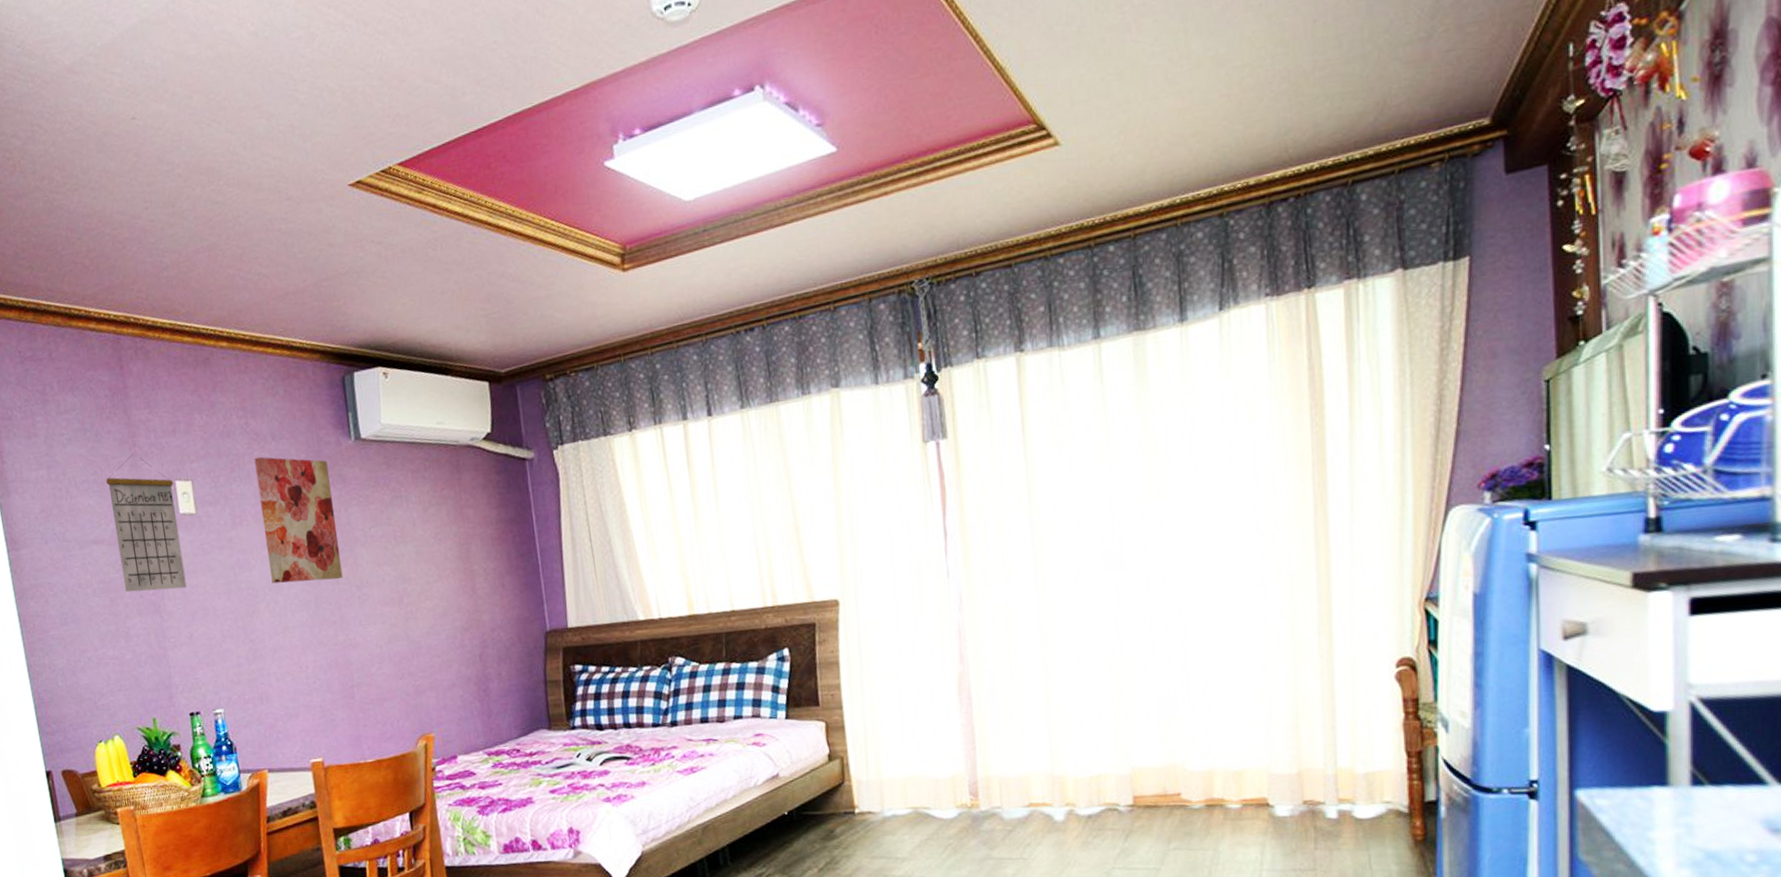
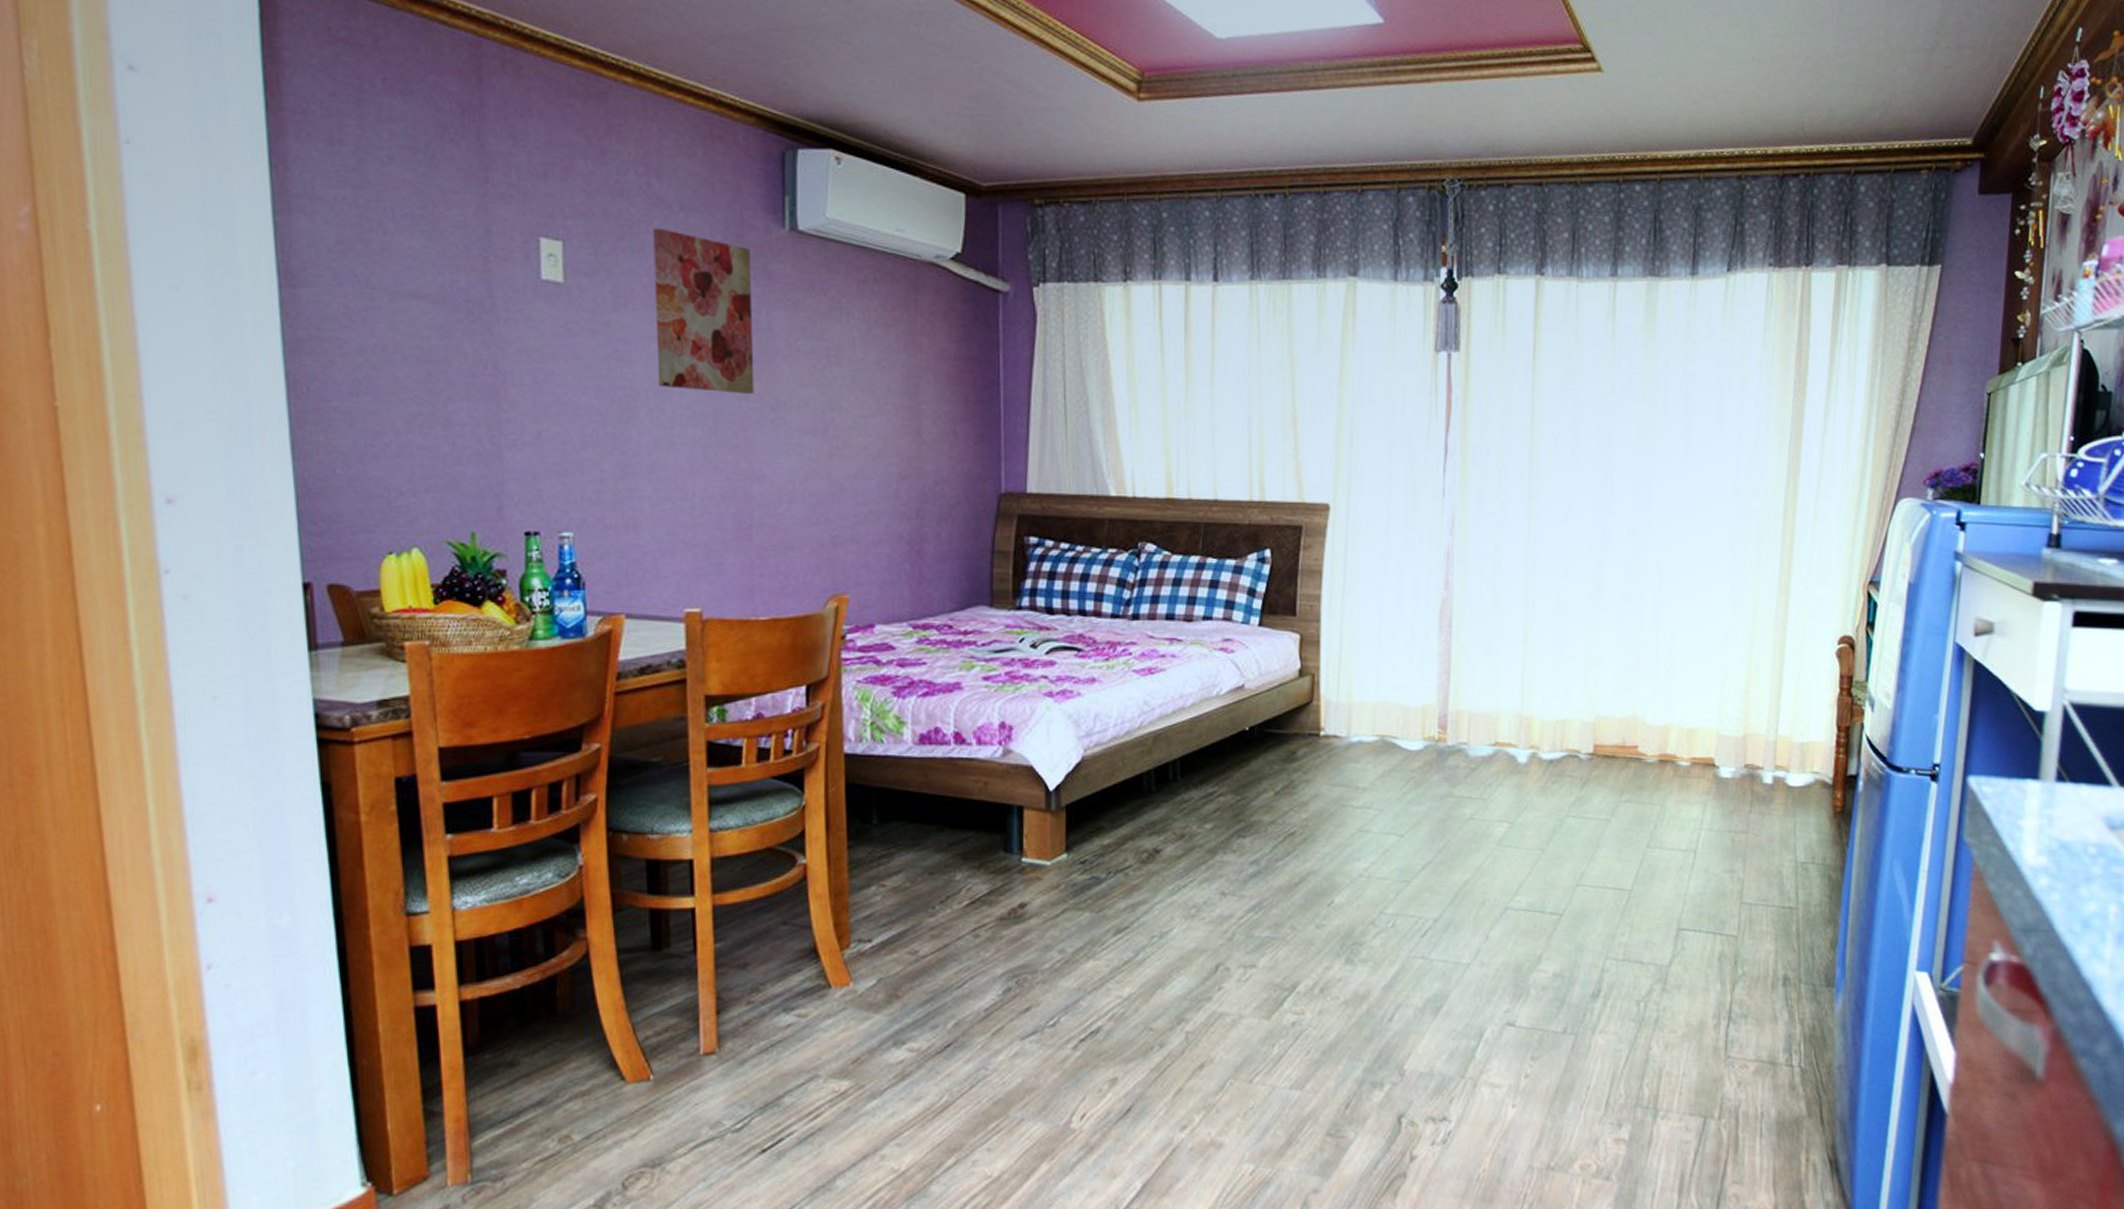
calendar: present [106,454,187,593] -> none [440,192,540,374]

